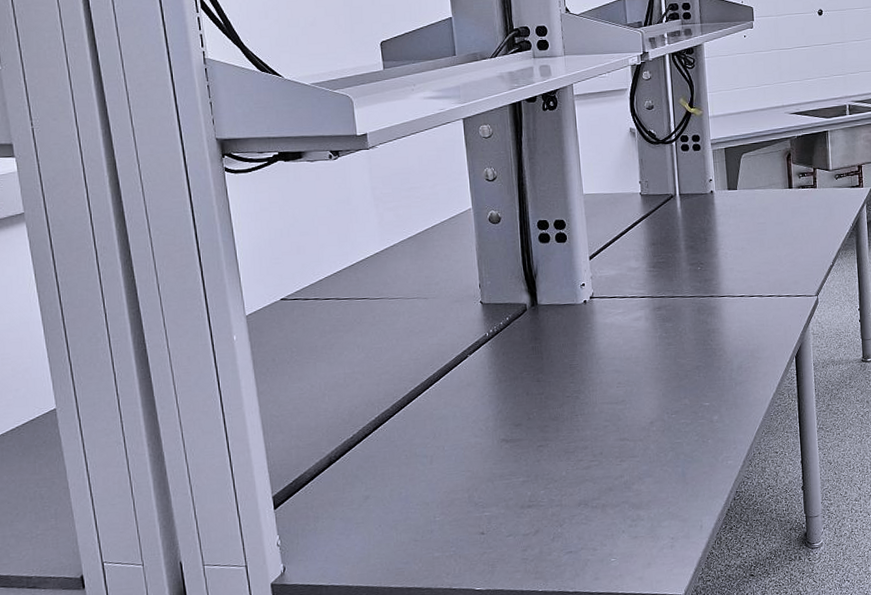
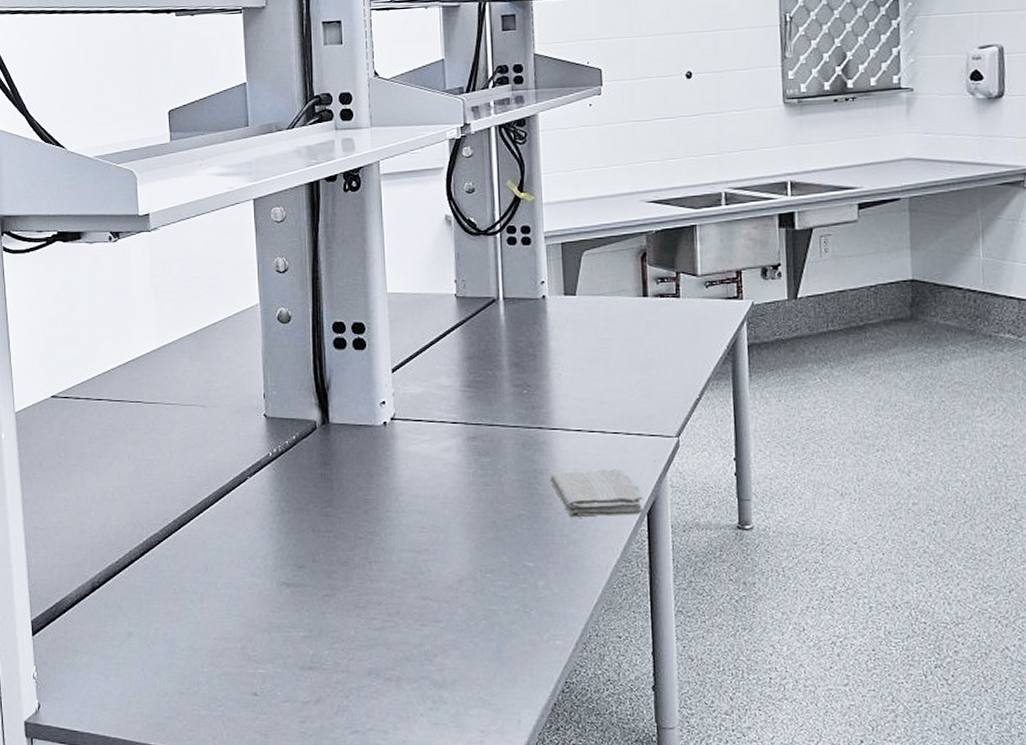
washcloth: none [720,324,793,365] -> present [549,469,644,518]

